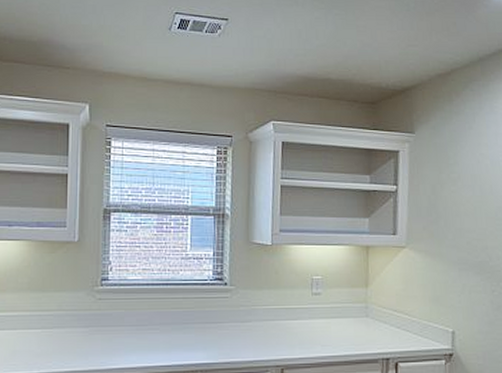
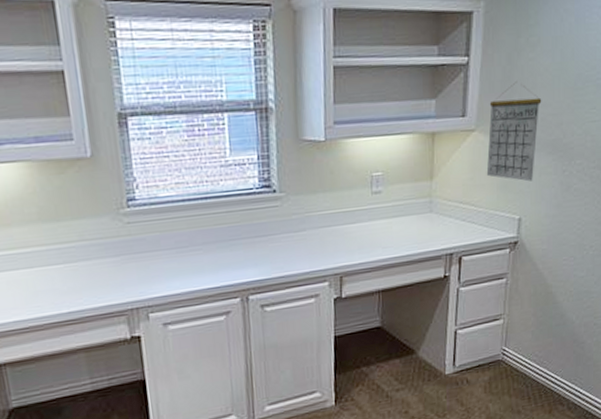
calendar: none [417,209,466,298] -> present [486,81,542,182]

